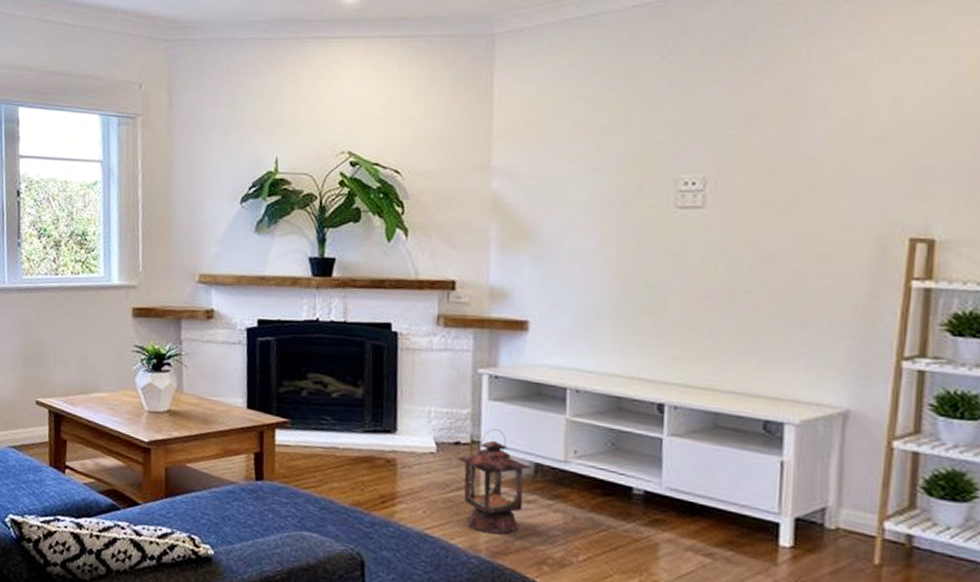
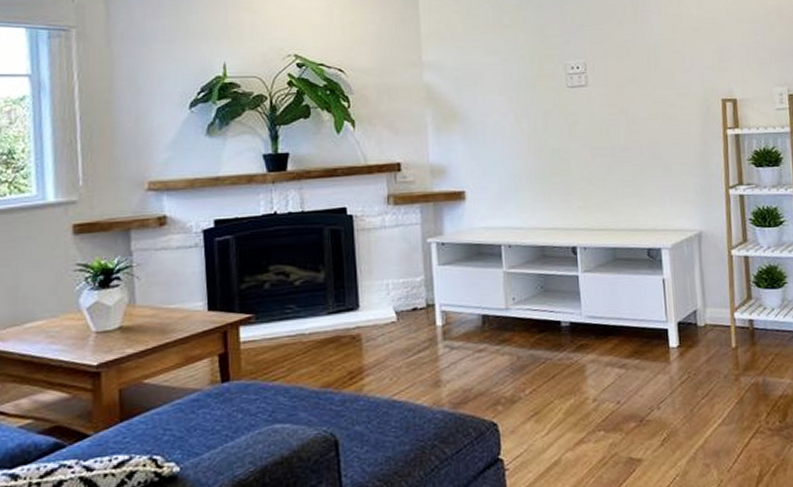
candle lantern: present [457,429,532,535] -> none [416,290,480,388]

